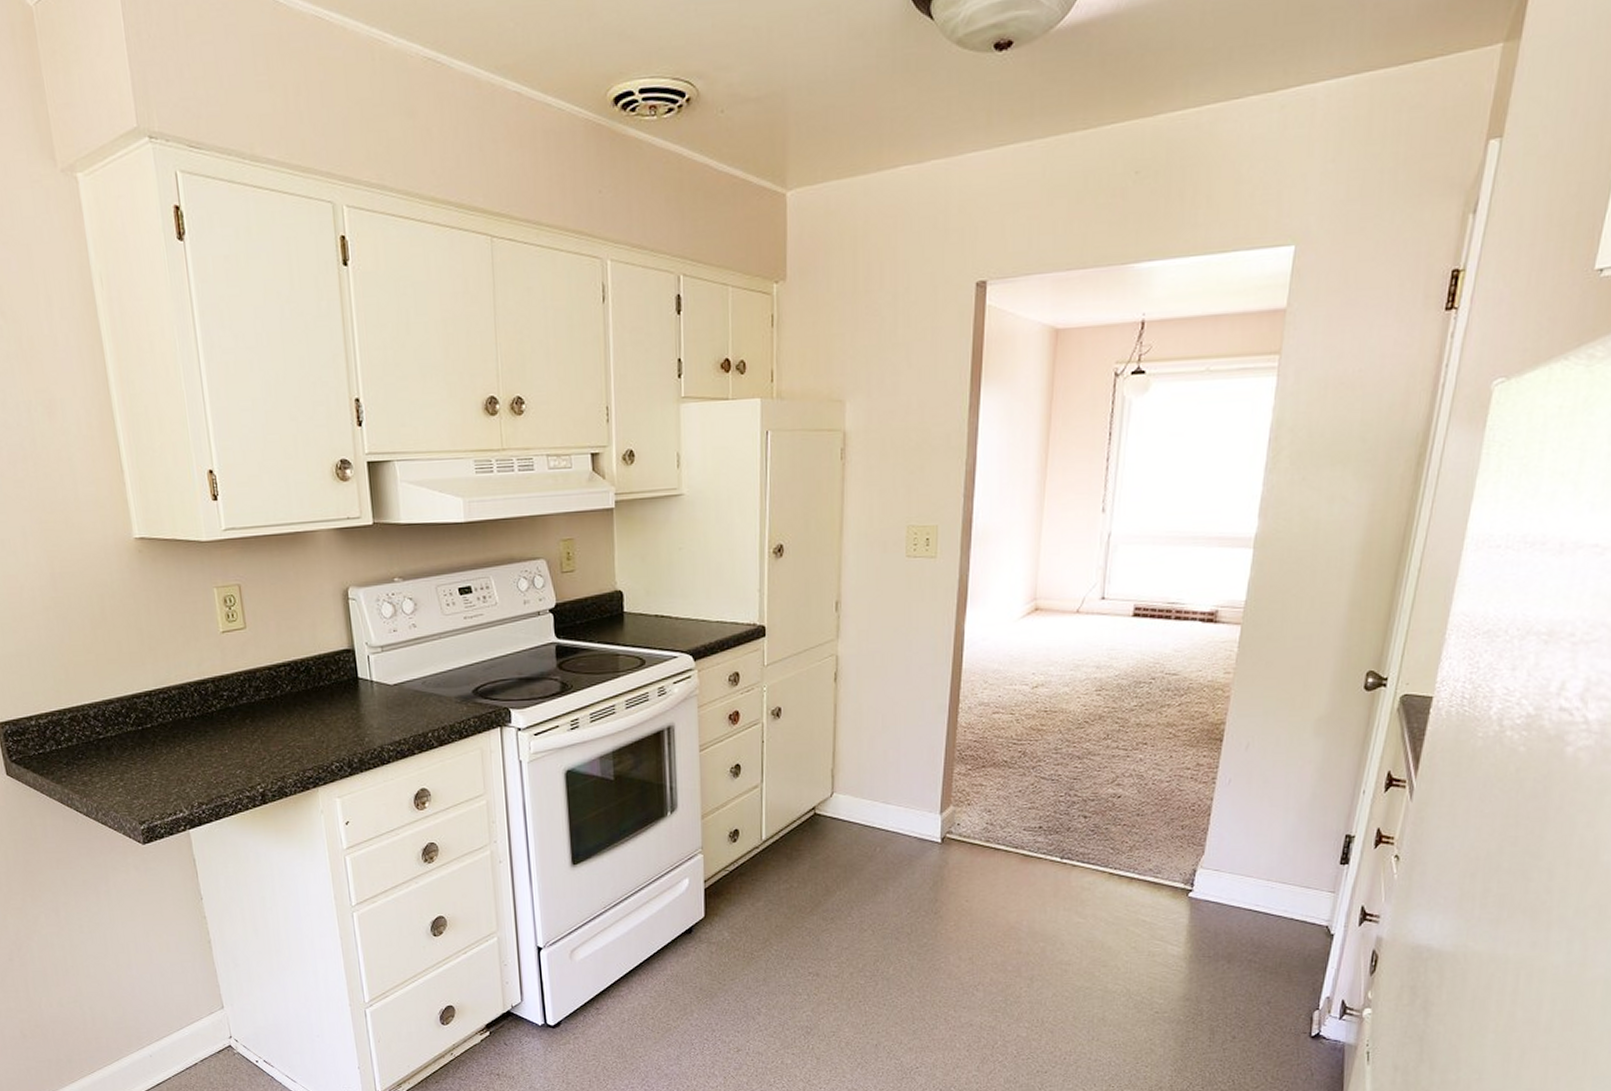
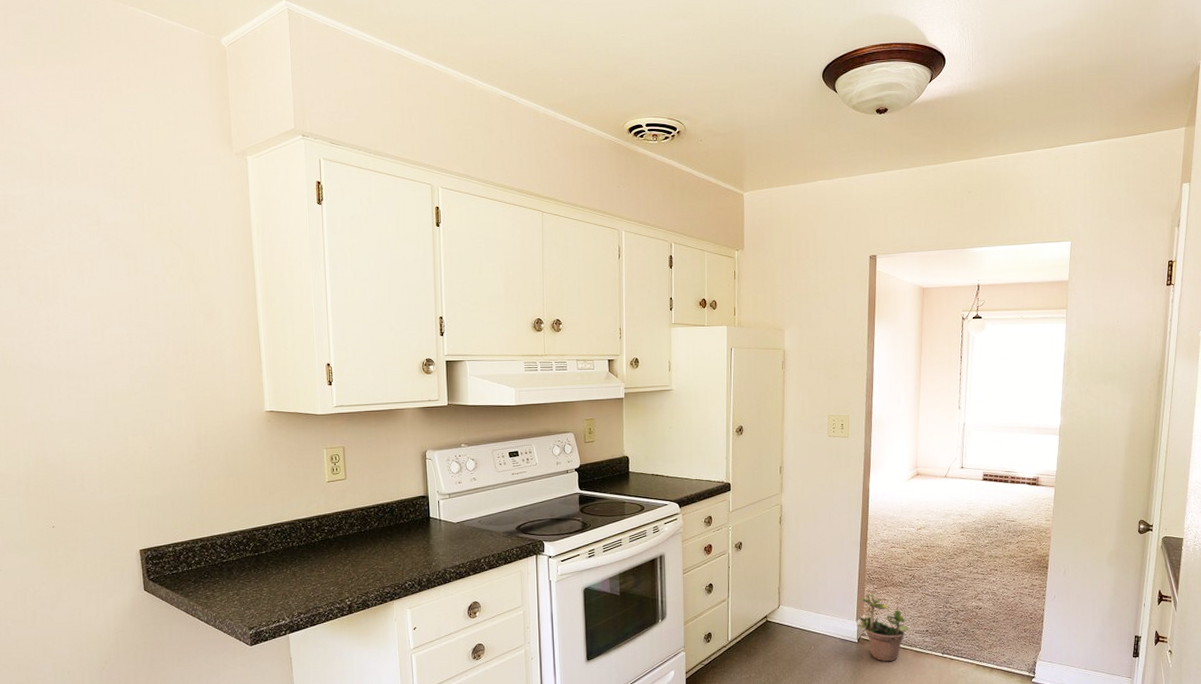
potted plant: none [941,775,1014,868] -> present [857,592,909,661]

